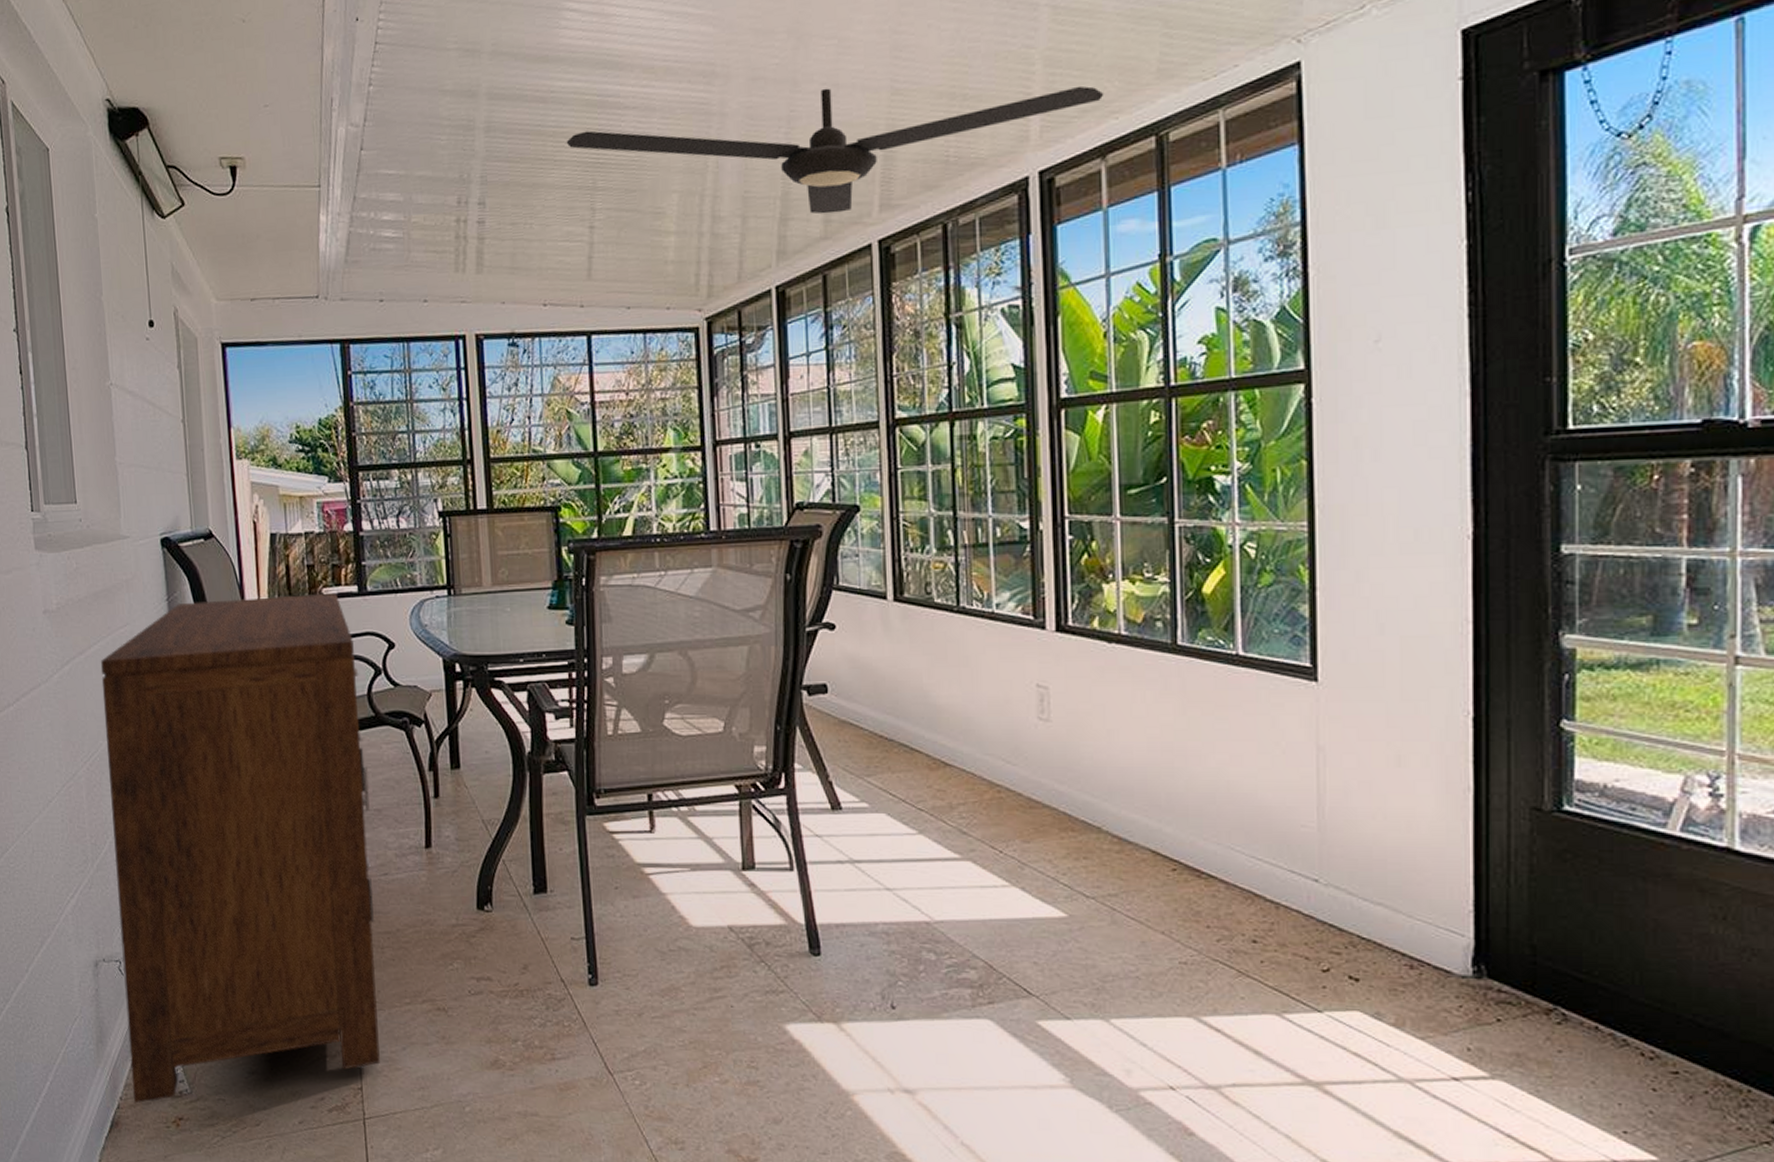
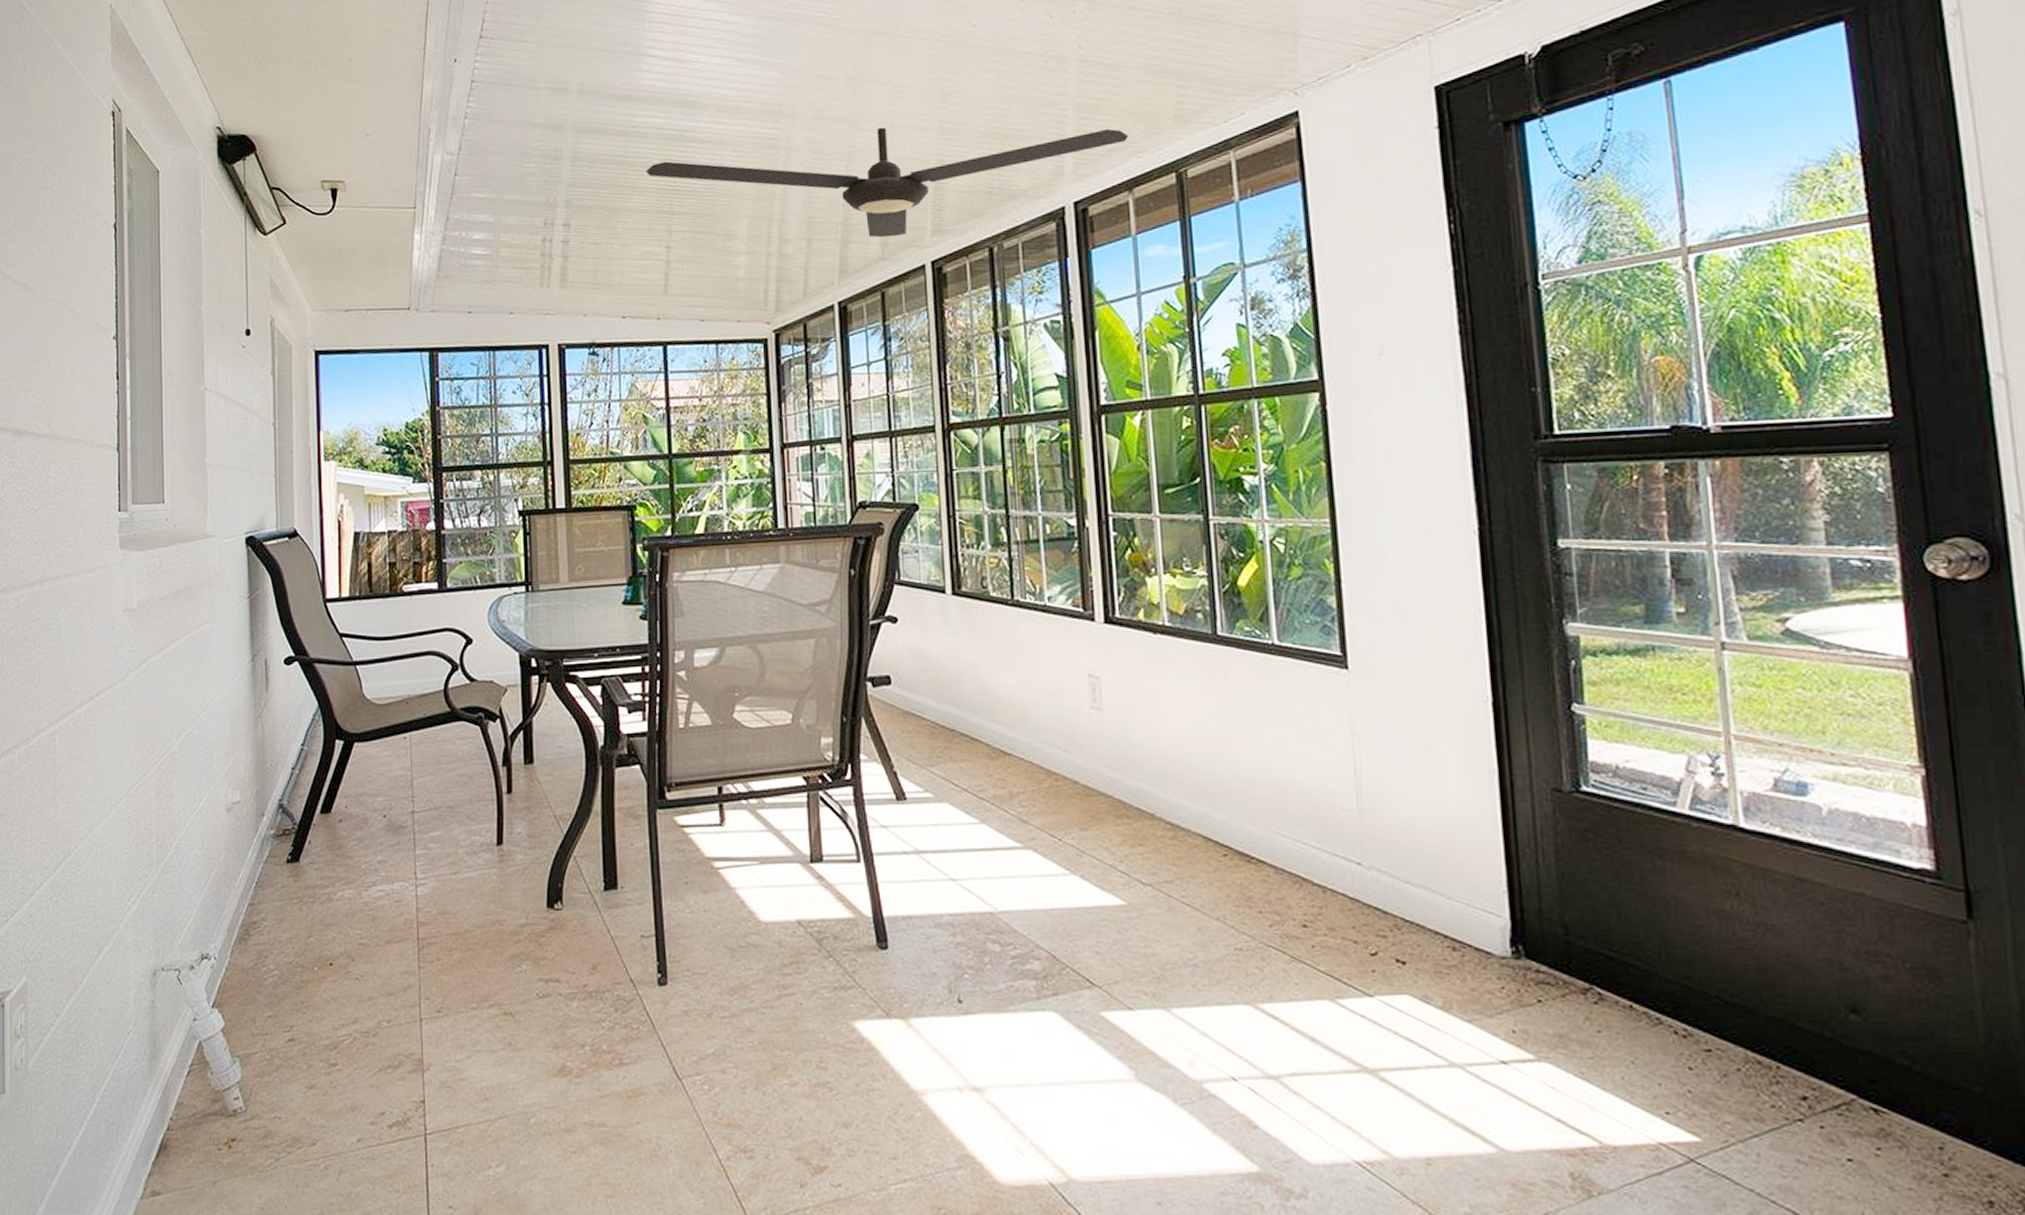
sideboard: present [100,592,380,1104] -> none [178,589,444,1125]

